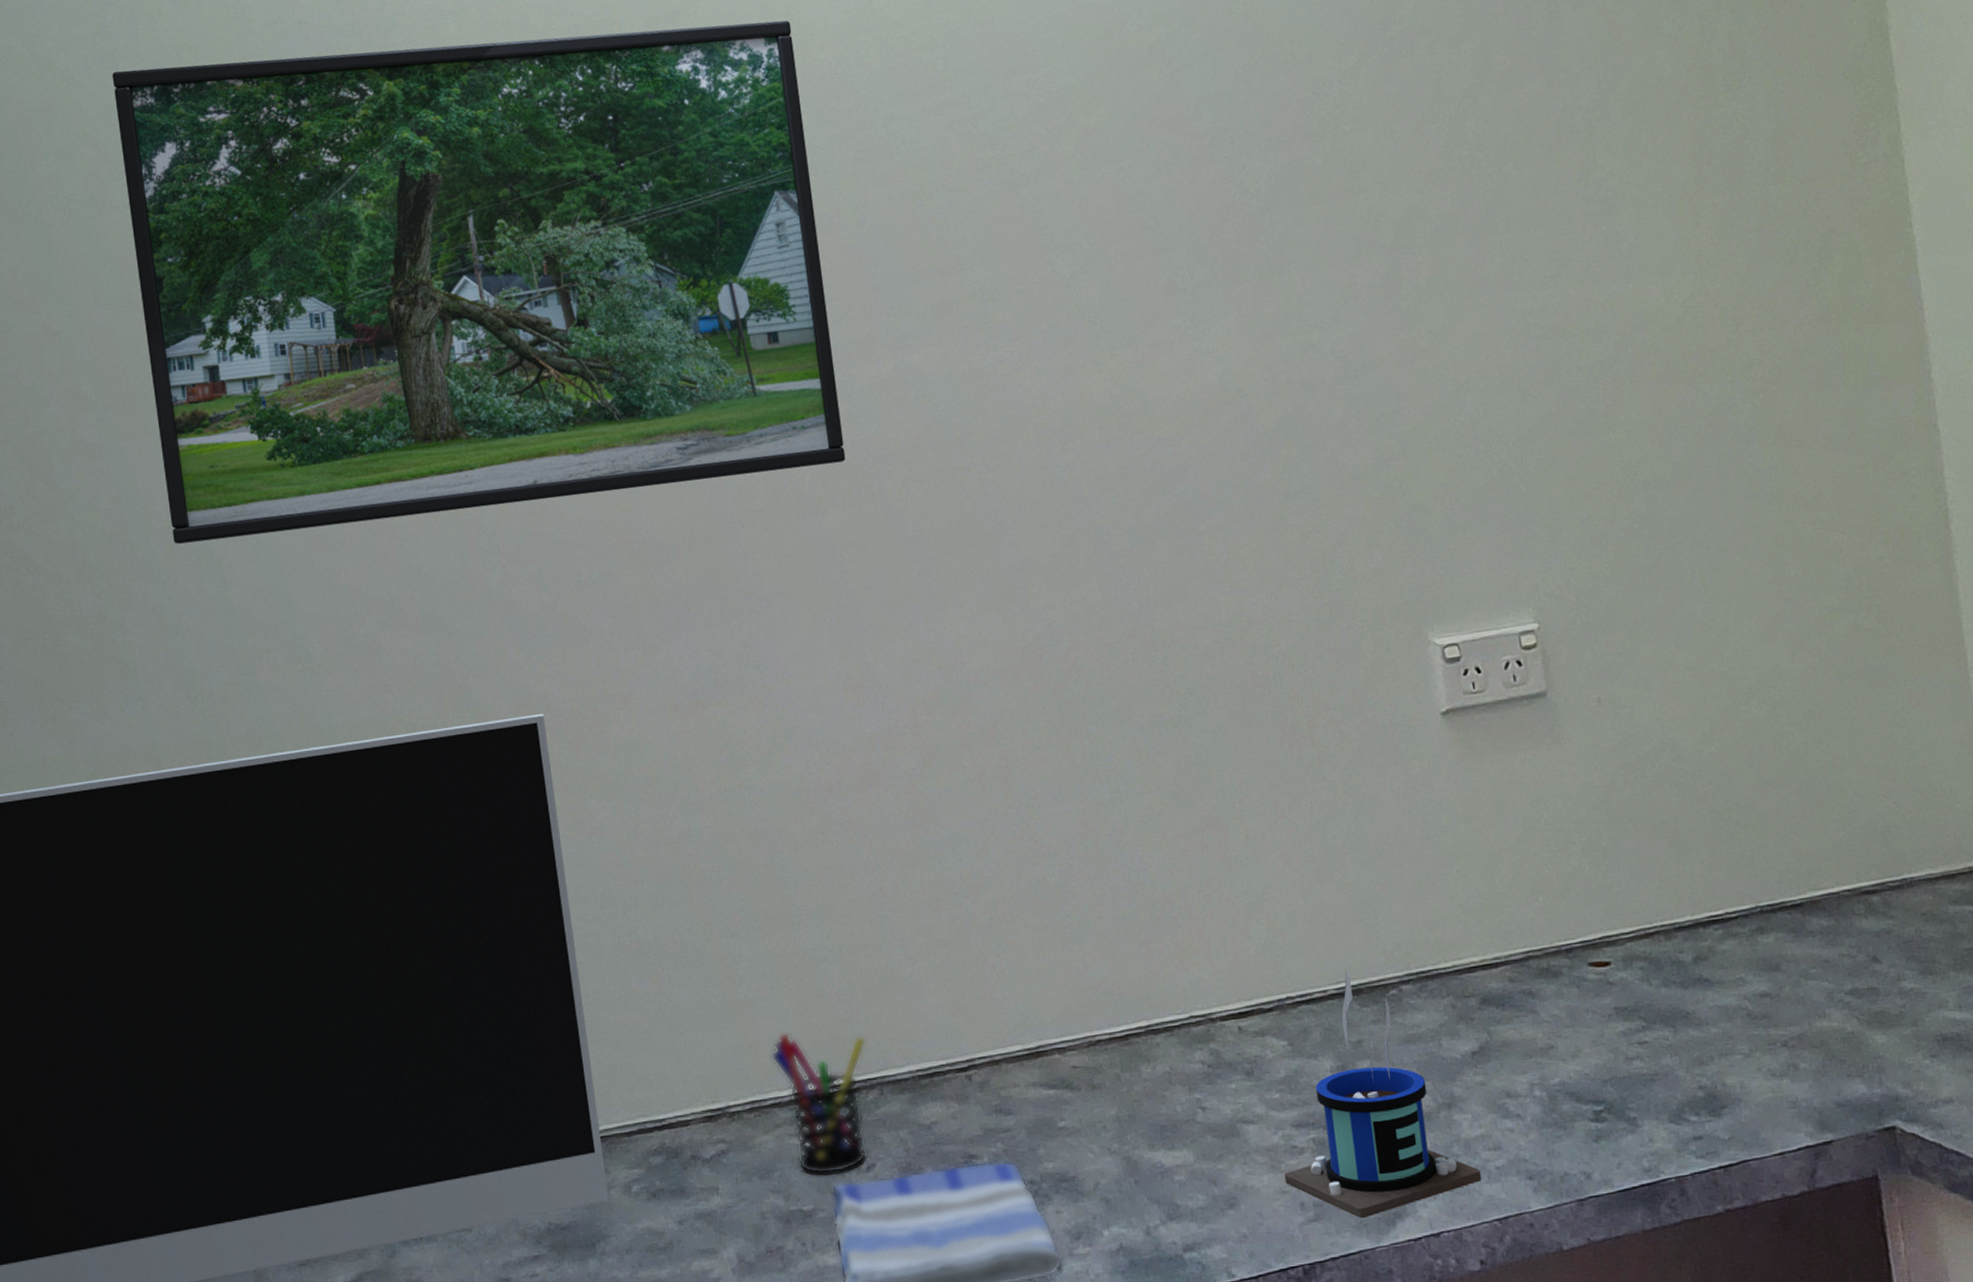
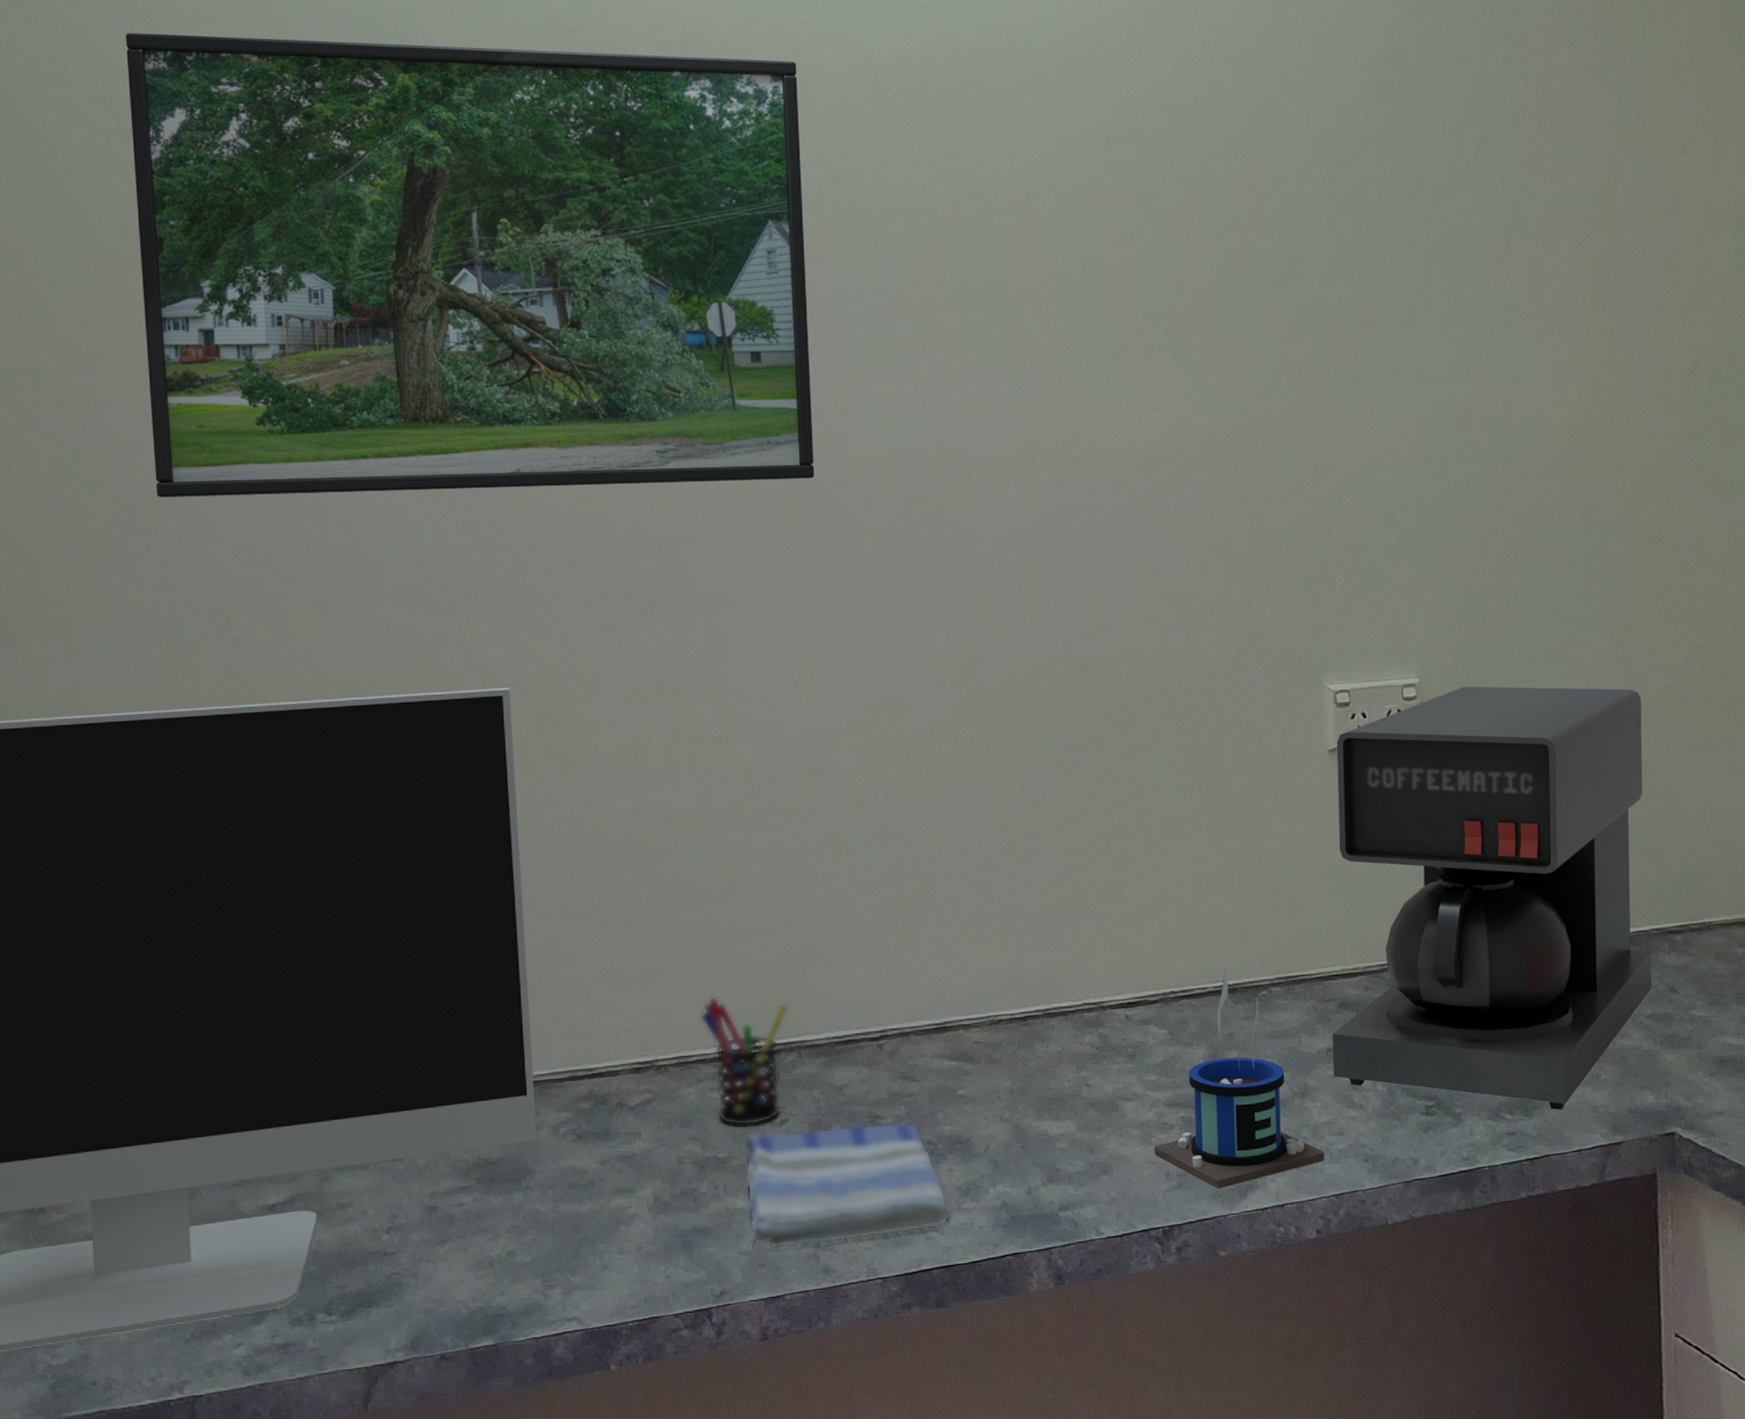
coffee maker: none [1449,615,1850,1108] -> present [1332,686,1652,1110]

